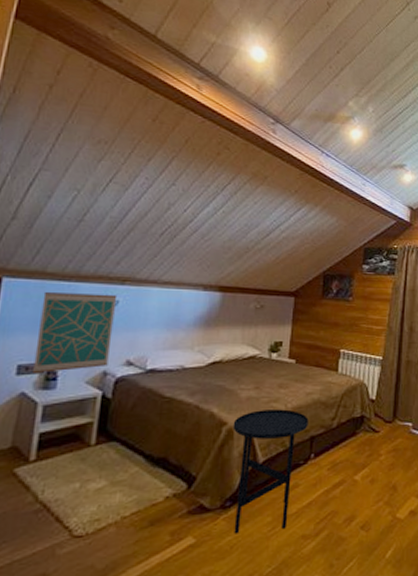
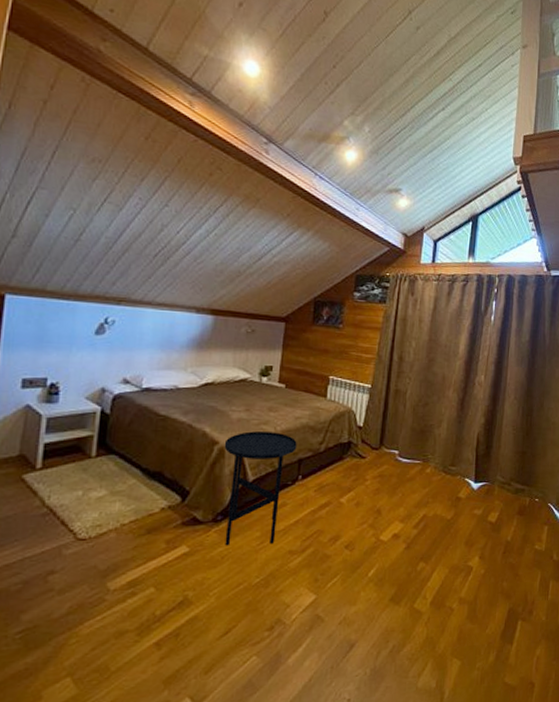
wall art: present [33,292,118,373] -> none [37,310,114,387]

